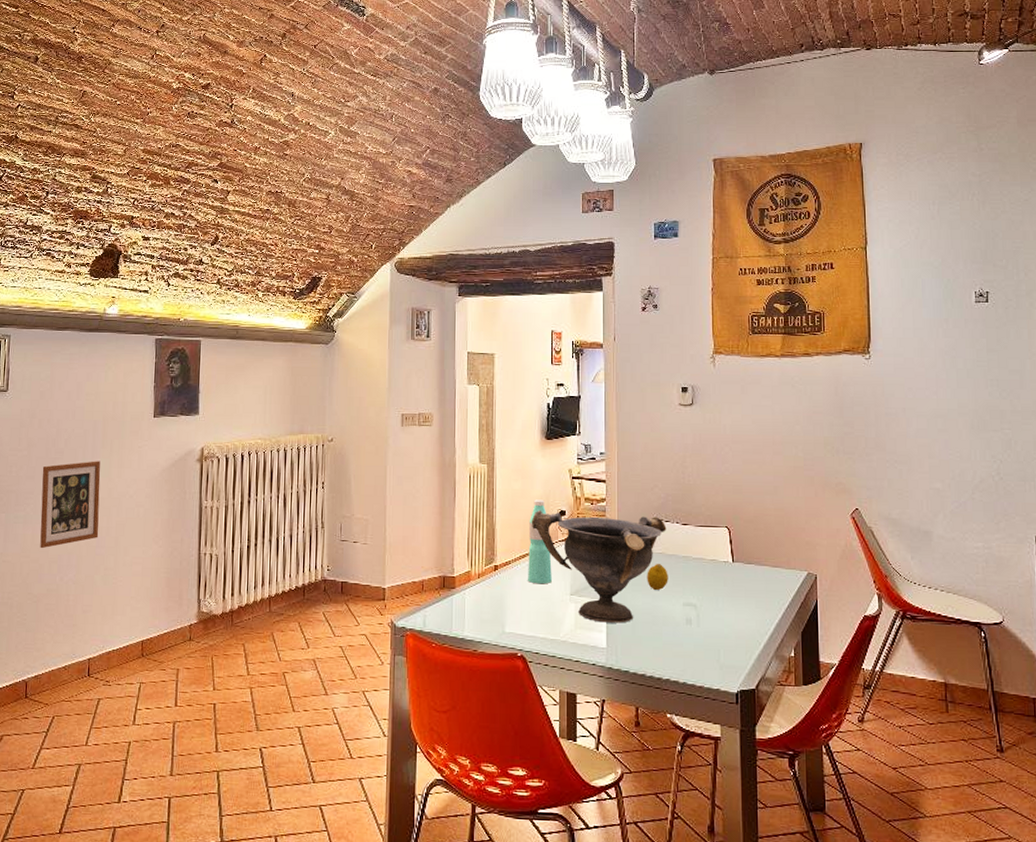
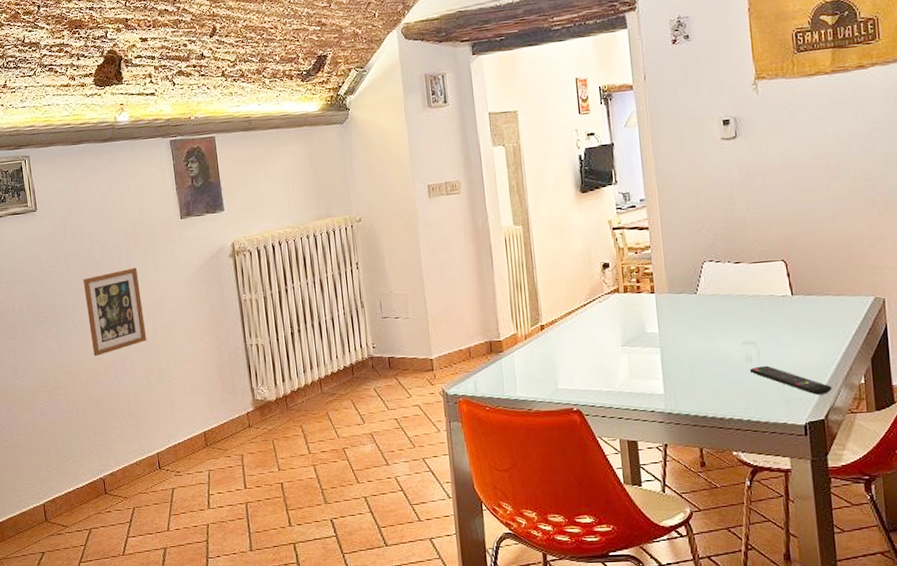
water bottle: present [528,499,552,585] -> none [571,254,601,339]
decorative bowl: present [531,510,667,623] -> none [573,258,718,370]
fruit: present [647,564,668,590] -> none [700,305,724,332]
remote control: none [688,629,764,664] -> present [749,365,832,395]

